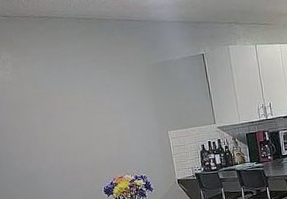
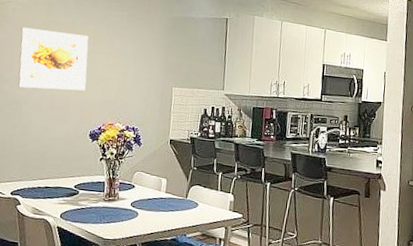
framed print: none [15,100,89,162] -> present [18,27,89,91]

